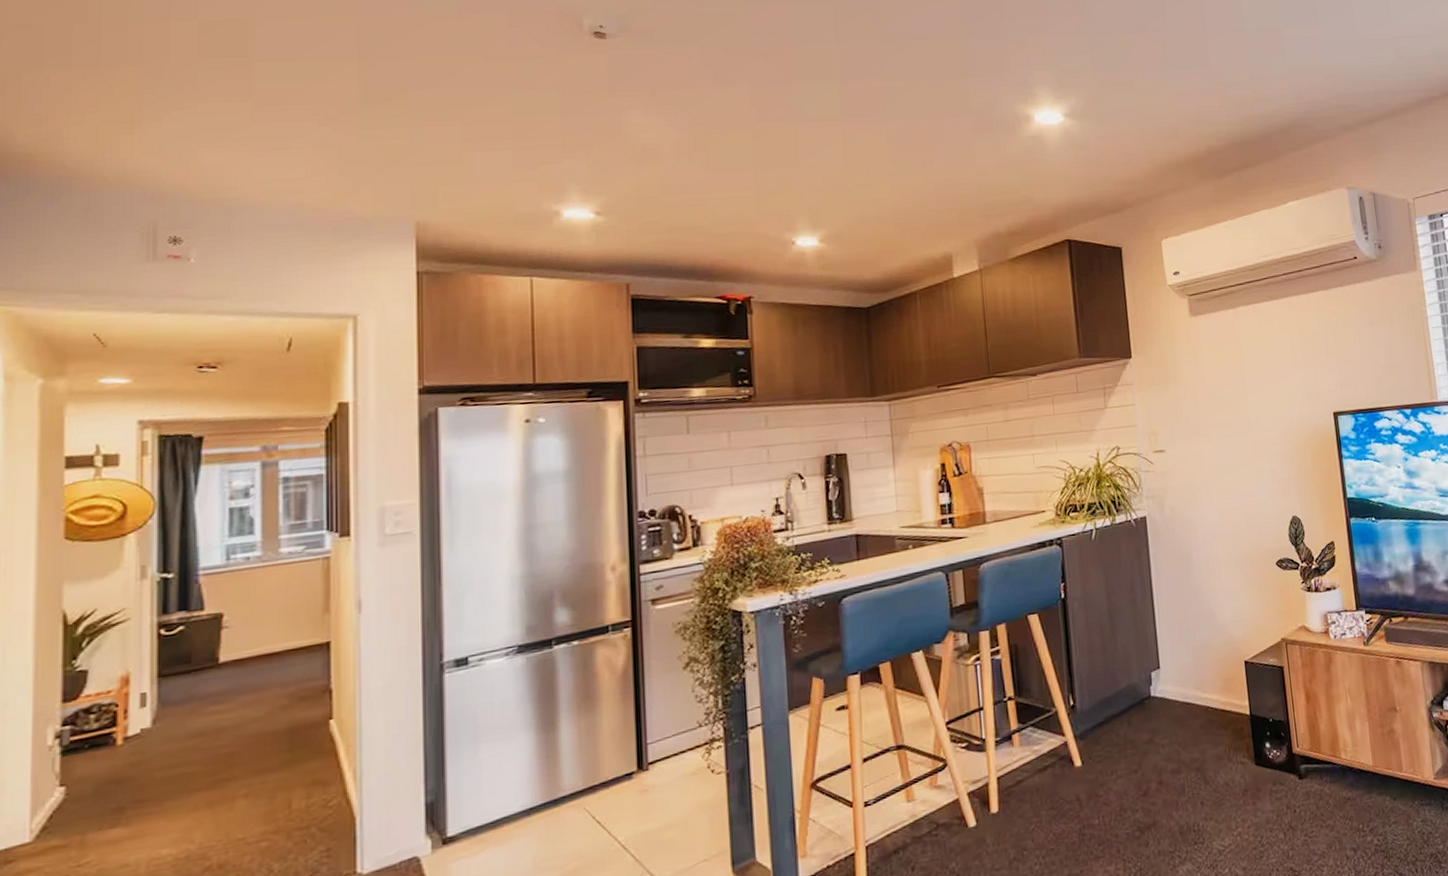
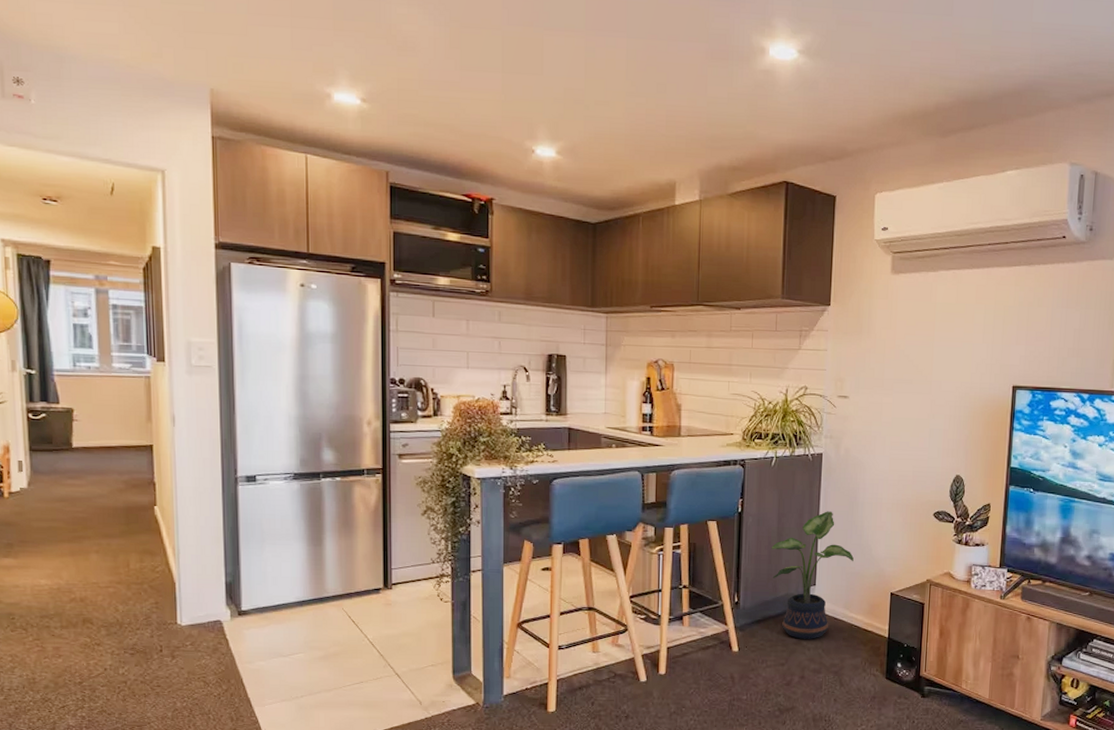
potted plant: none [1103,579,1198,737] -> present [771,511,854,639]

